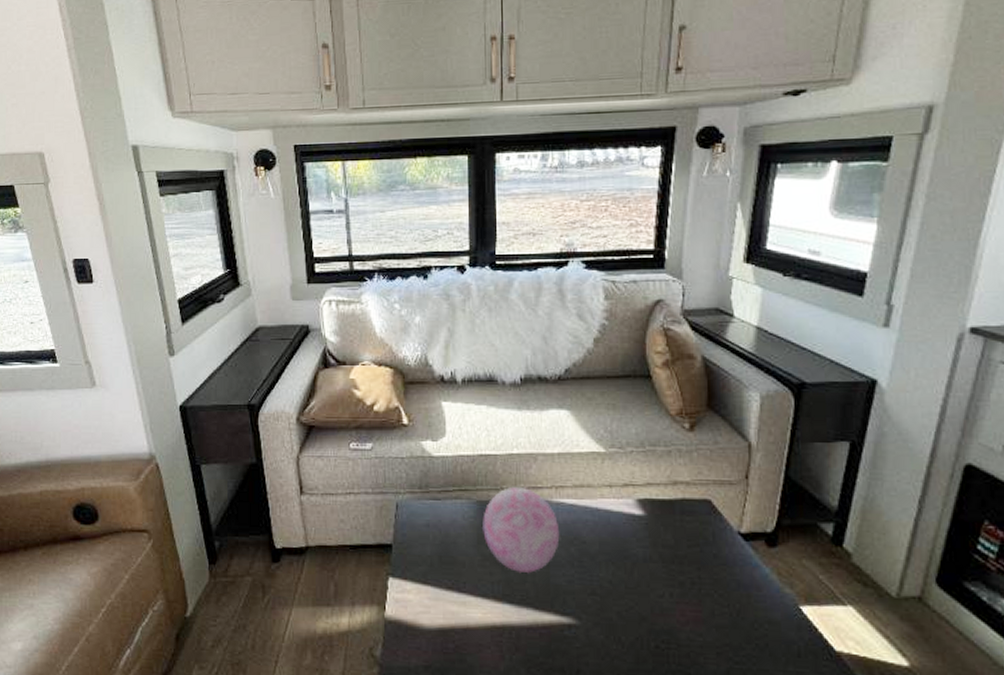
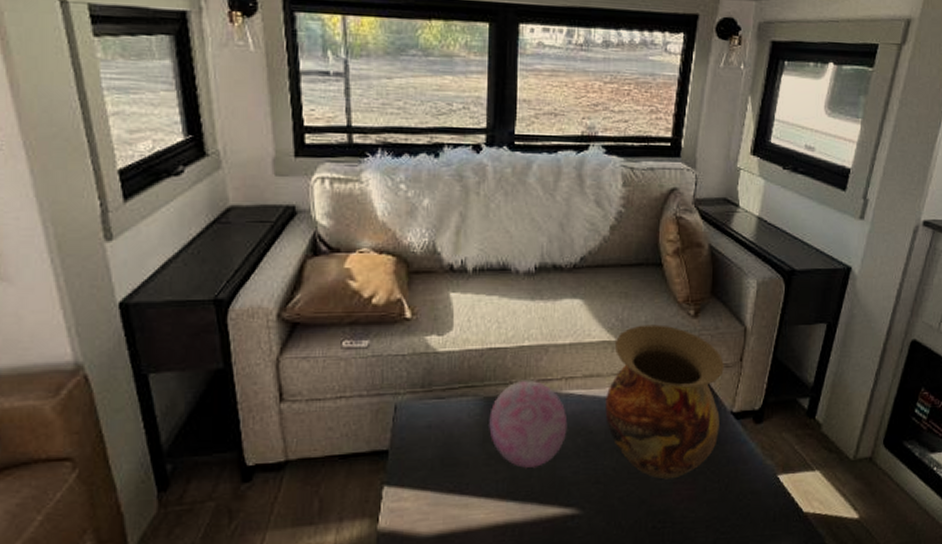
vase: none [598,437,727,598] -> present [605,324,724,480]

